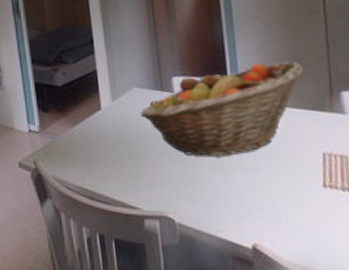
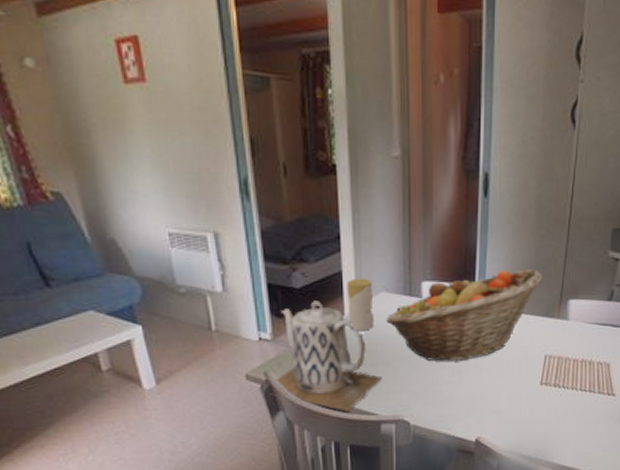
teapot: none [39,97,141,203] -> present [270,301,382,412]
candle: none [102,75,129,125] -> present [347,278,374,331]

